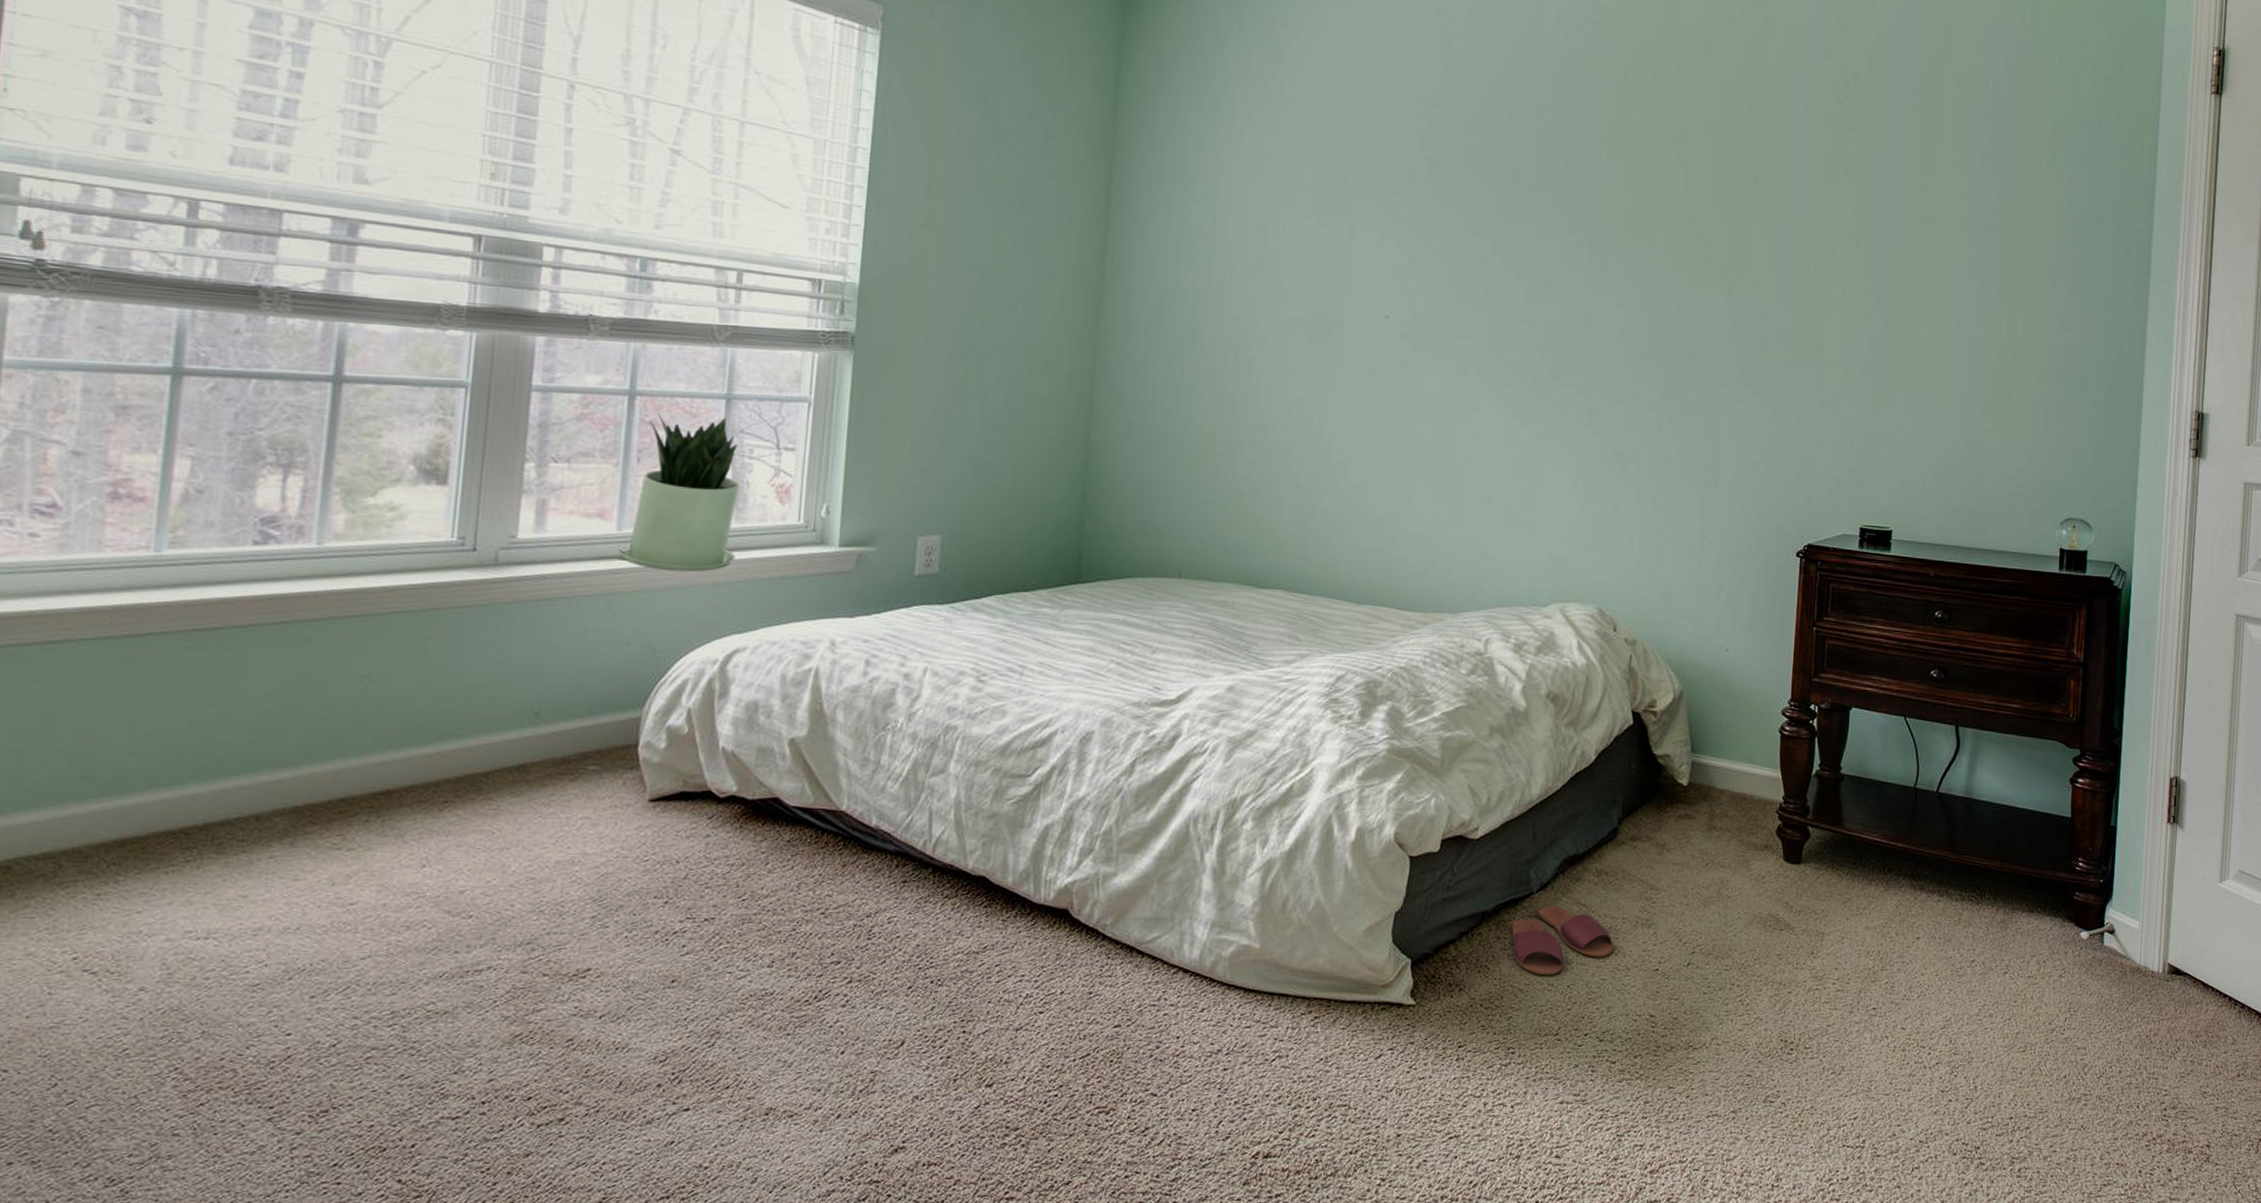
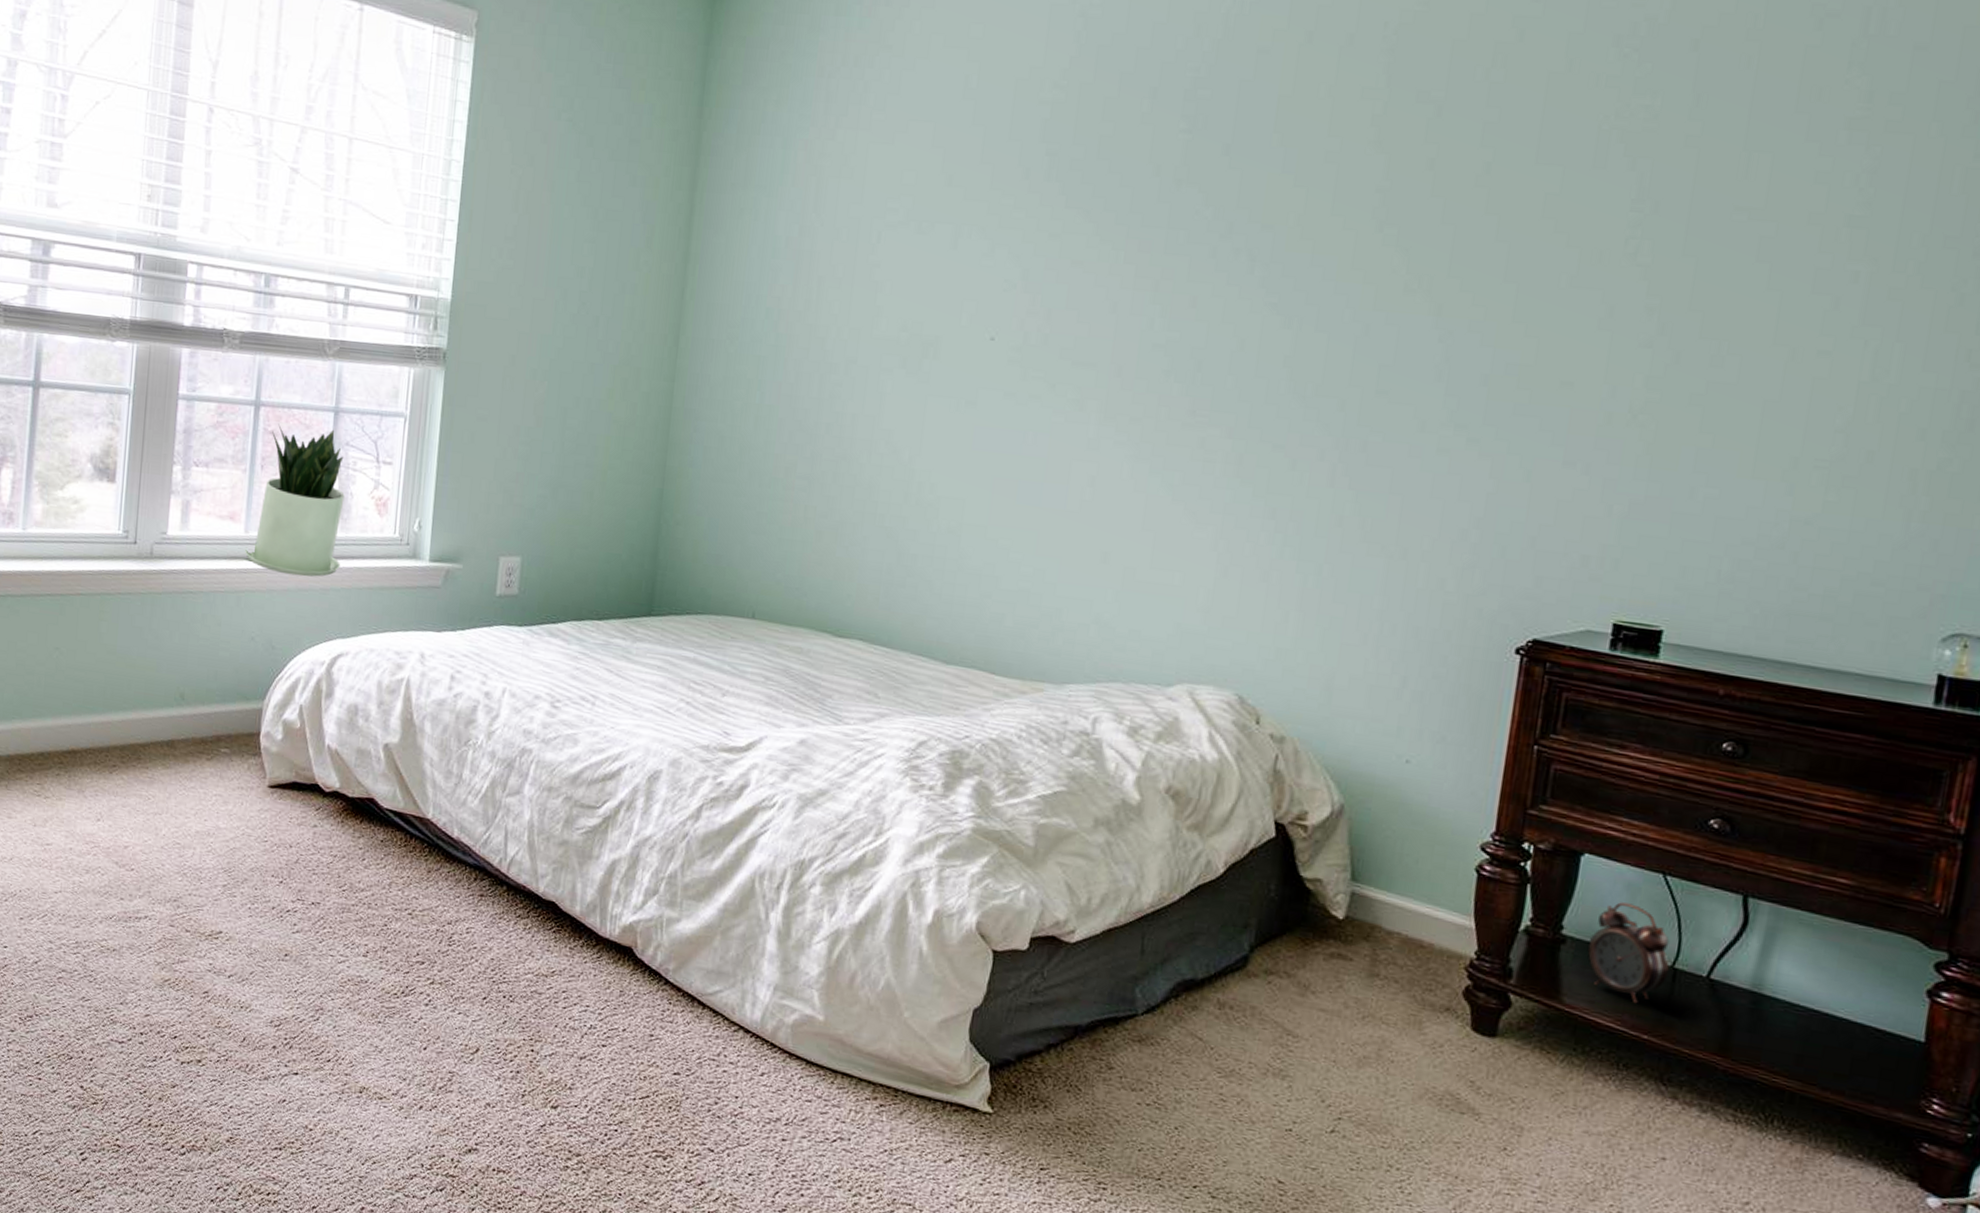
slippers: present [1511,905,1614,976] -> none [1109,1032,1236,1112]
alarm clock: none [1858,742,1912,820] -> present [1587,902,1670,1004]

